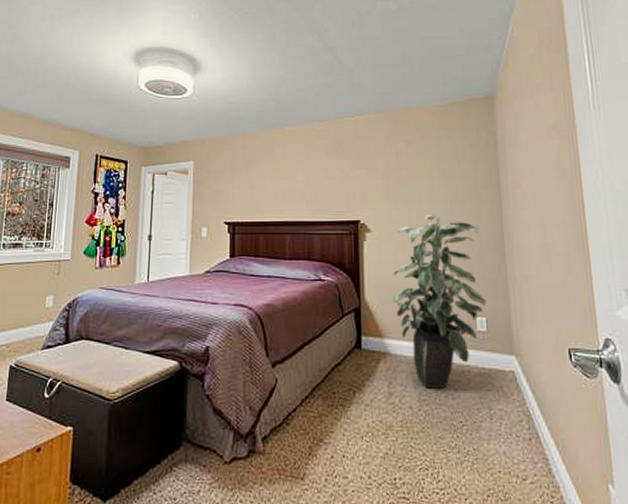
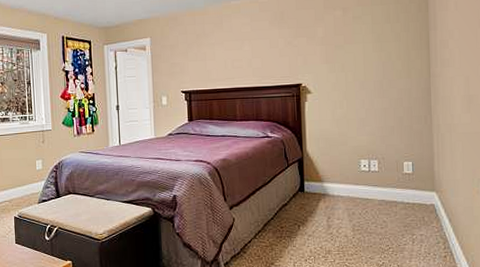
indoor plant: present [392,214,486,389] -> none [330,75,413,221]

